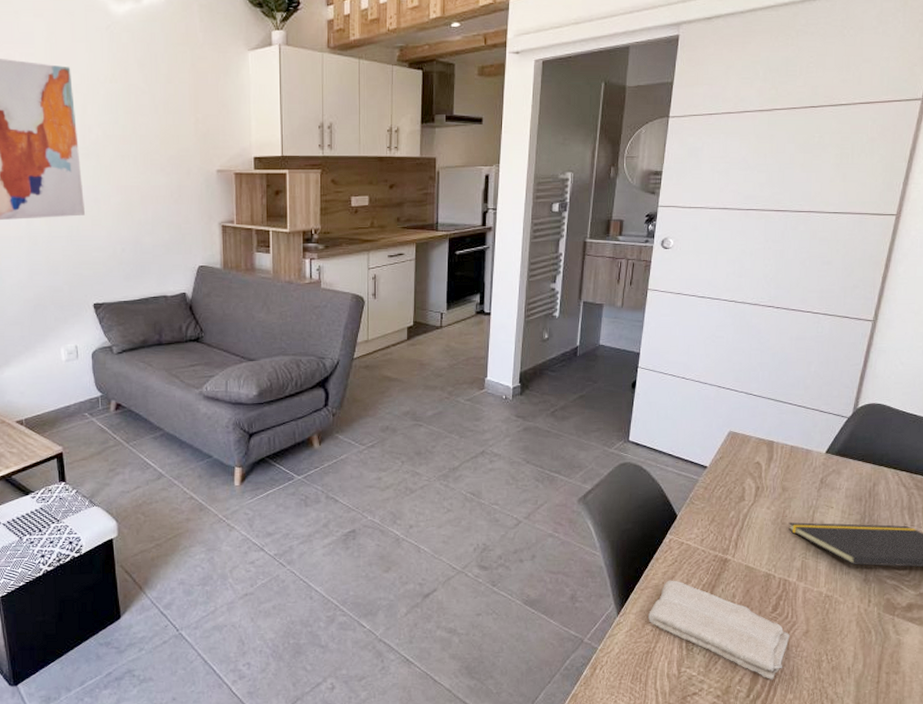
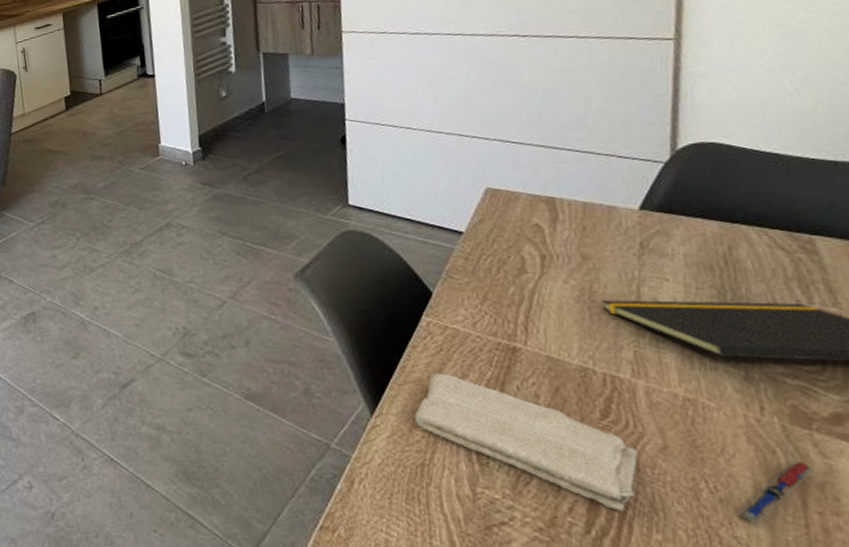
pen: none [839,638,890,684] -> present [735,461,814,525]

